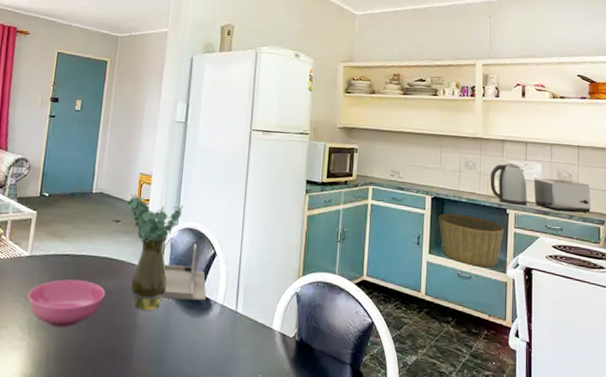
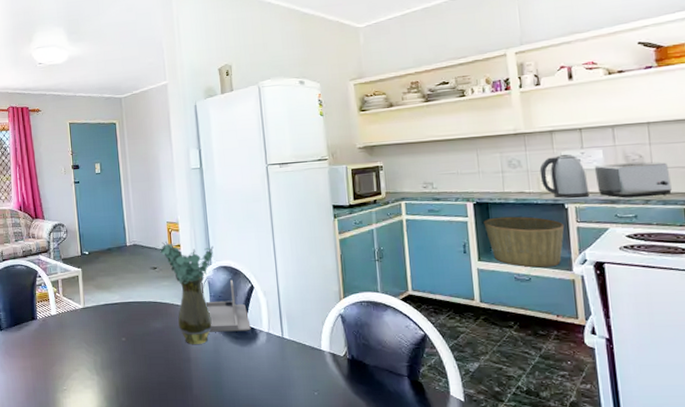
bowl: present [27,279,106,328] -> none [89,324,157,366]

